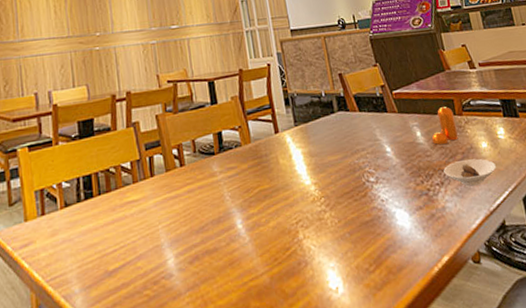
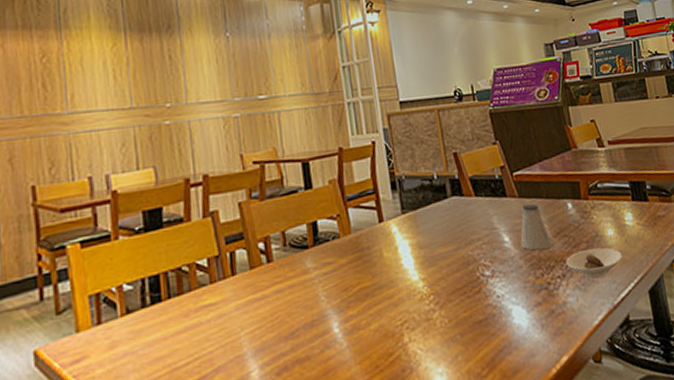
saltshaker: none [401,118,431,160] -> present [520,203,553,251]
pepper shaker: present [431,107,459,145] -> none [554,190,583,233]

